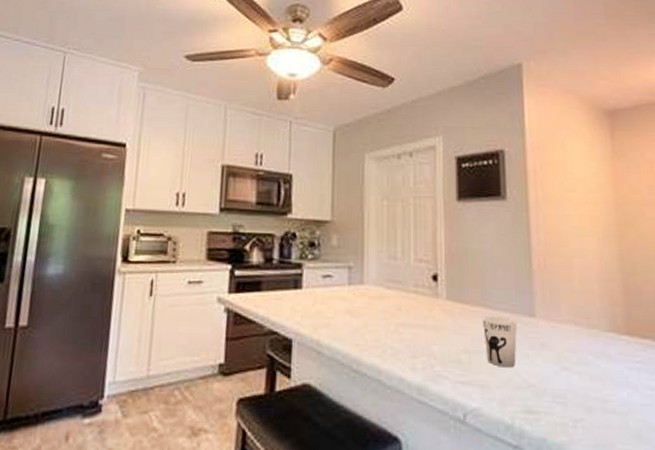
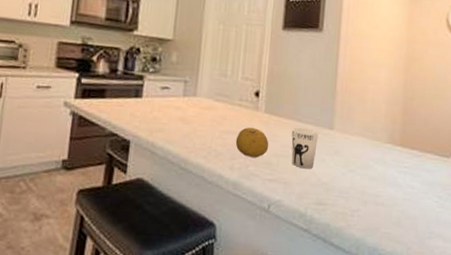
fruit: none [415,318,456,355] -> present [235,127,269,158]

